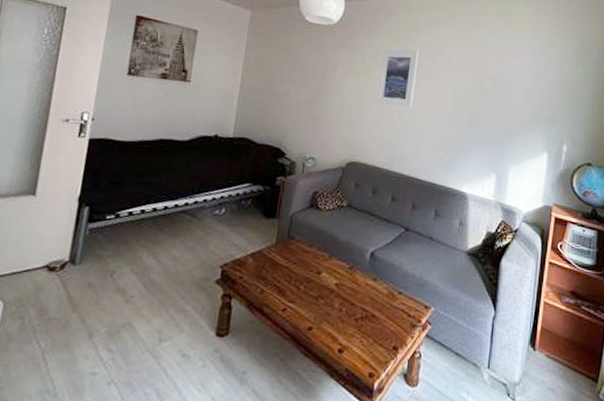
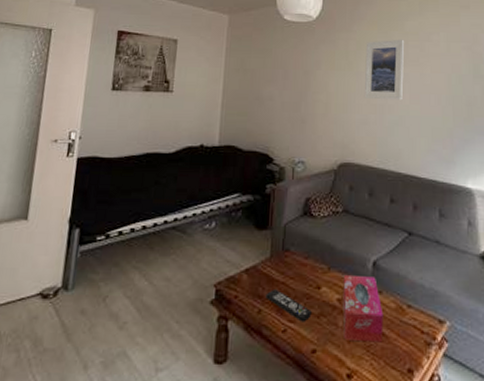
remote control: none [269,273,311,303] -> present [265,289,312,322]
tissue box: none [338,262,376,323] -> present [342,274,384,343]

